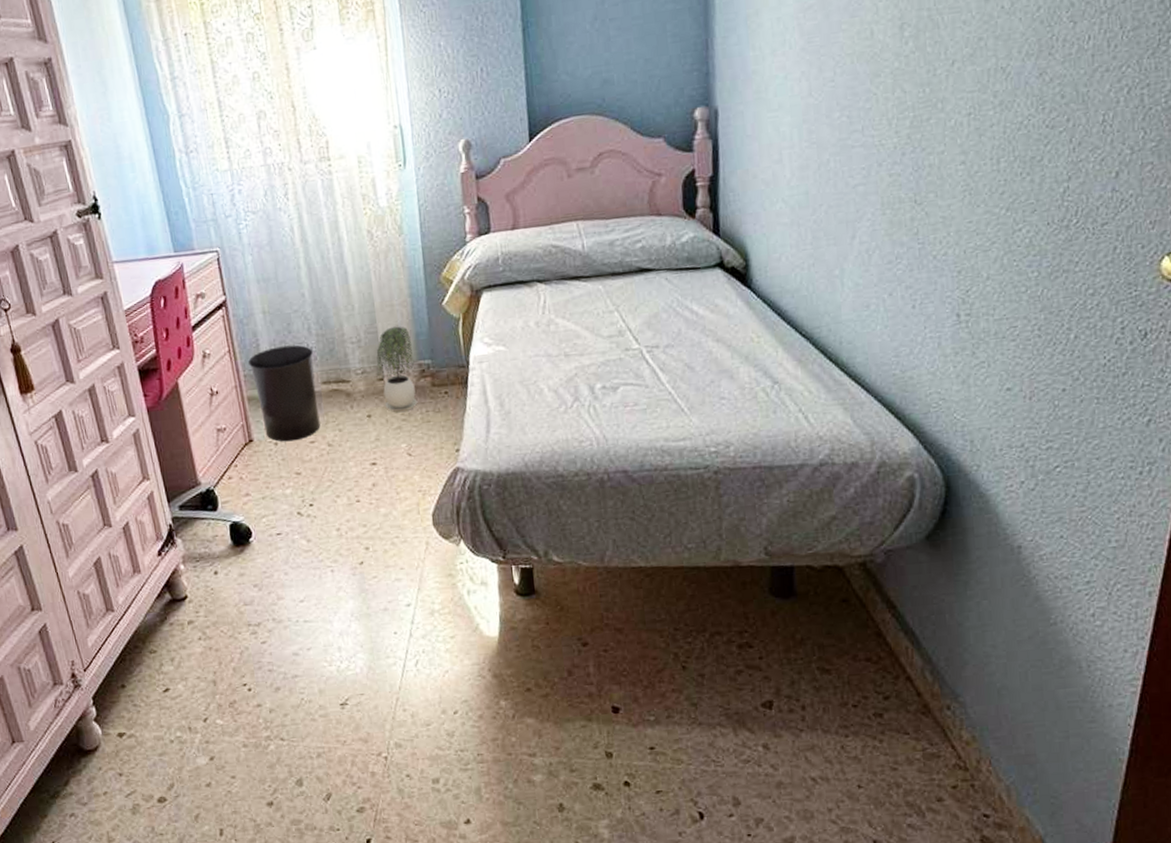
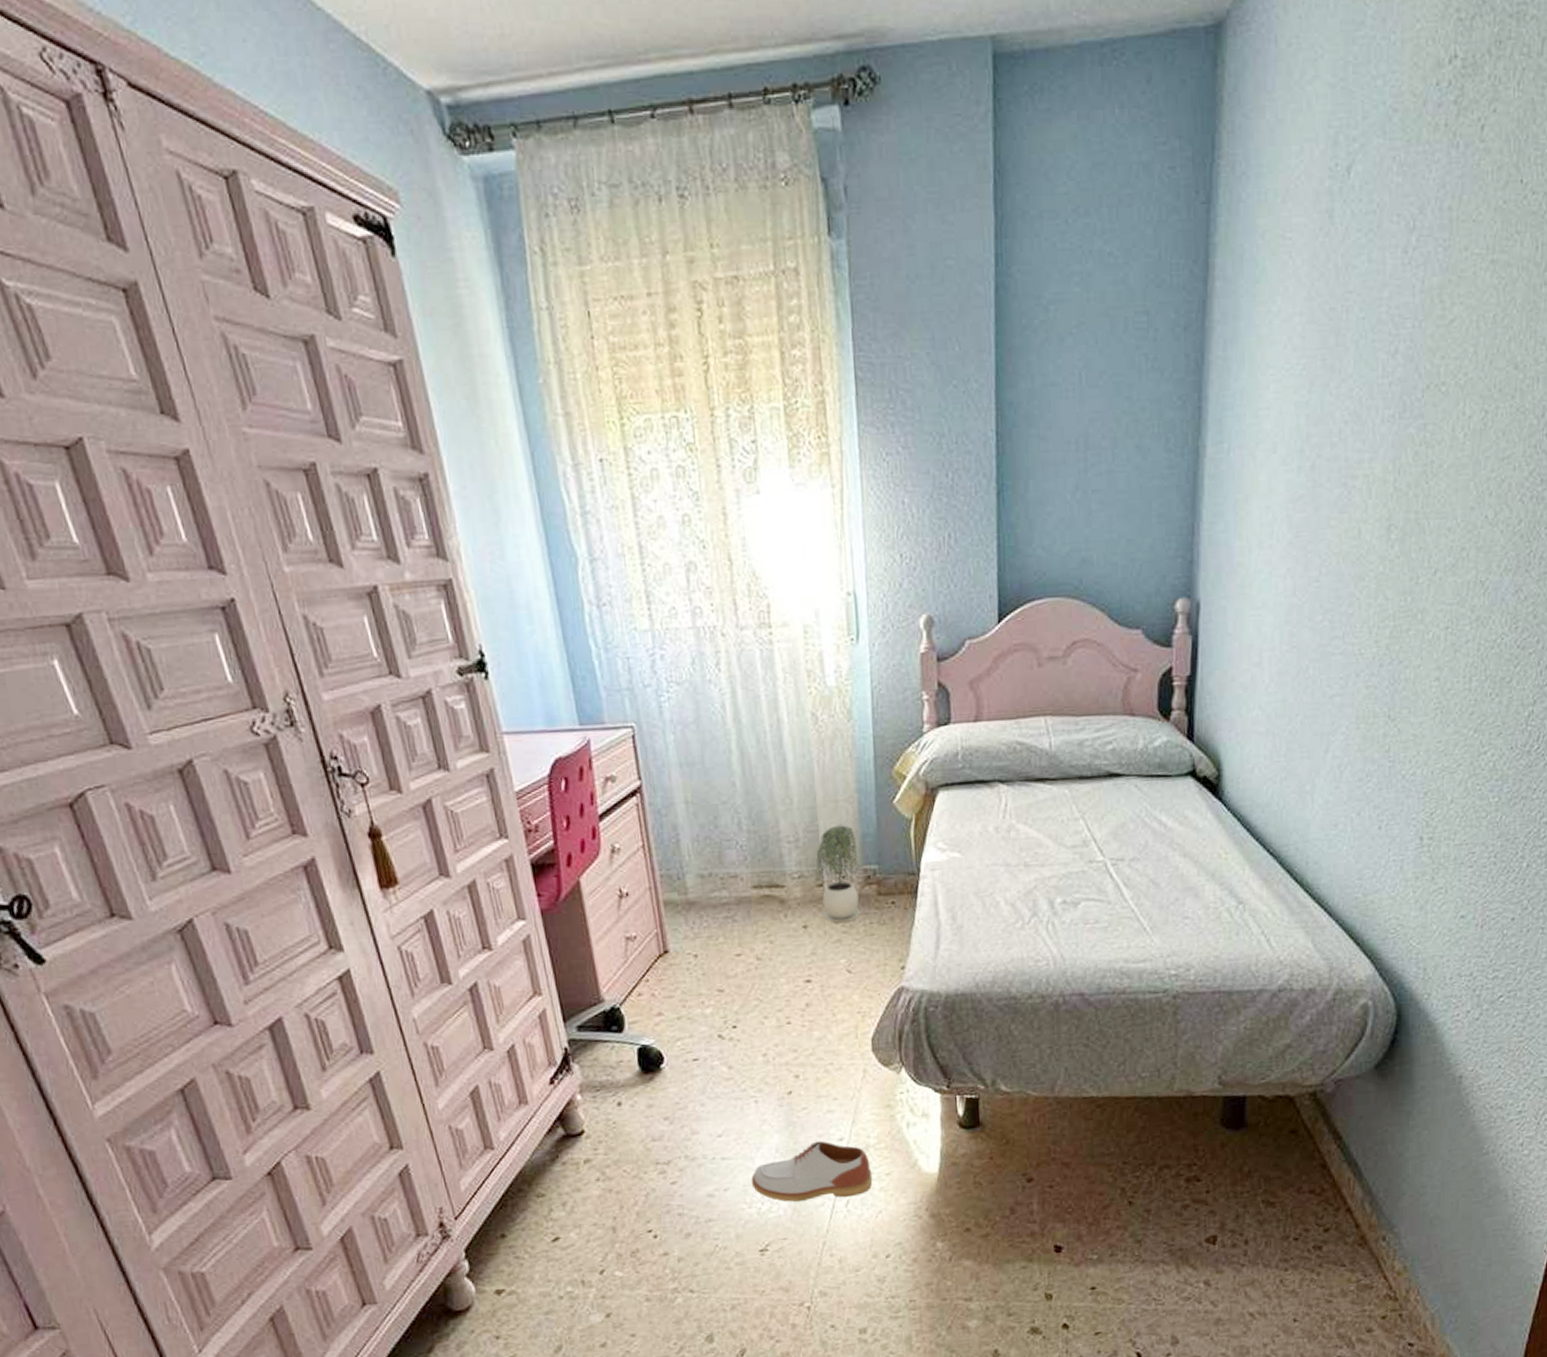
waste bin: present [248,345,320,442] -> none [666,842,749,954]
shoe: none [330,606,439,661] -> present [751,1141,873,1202]

